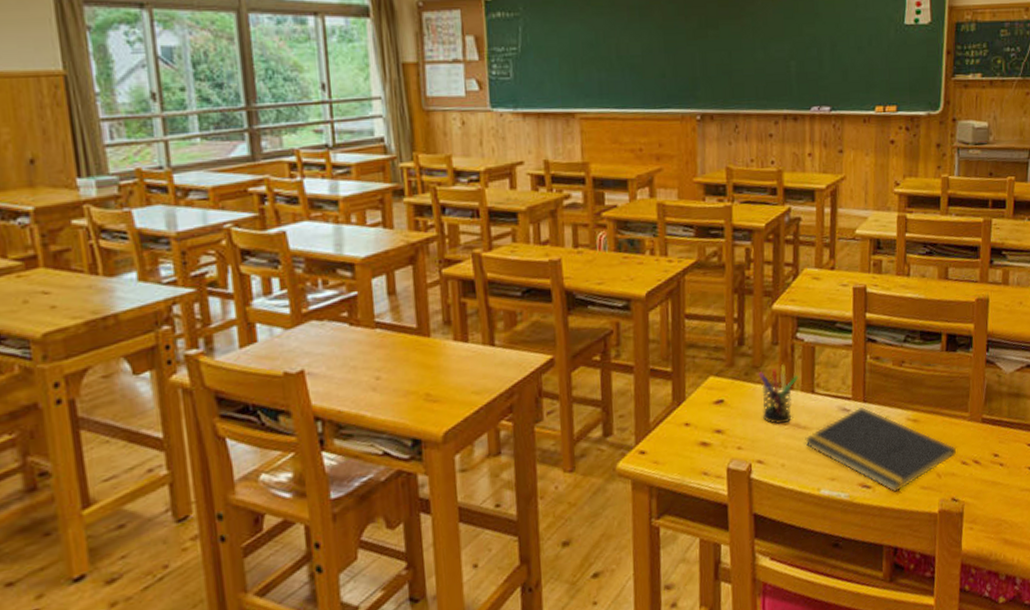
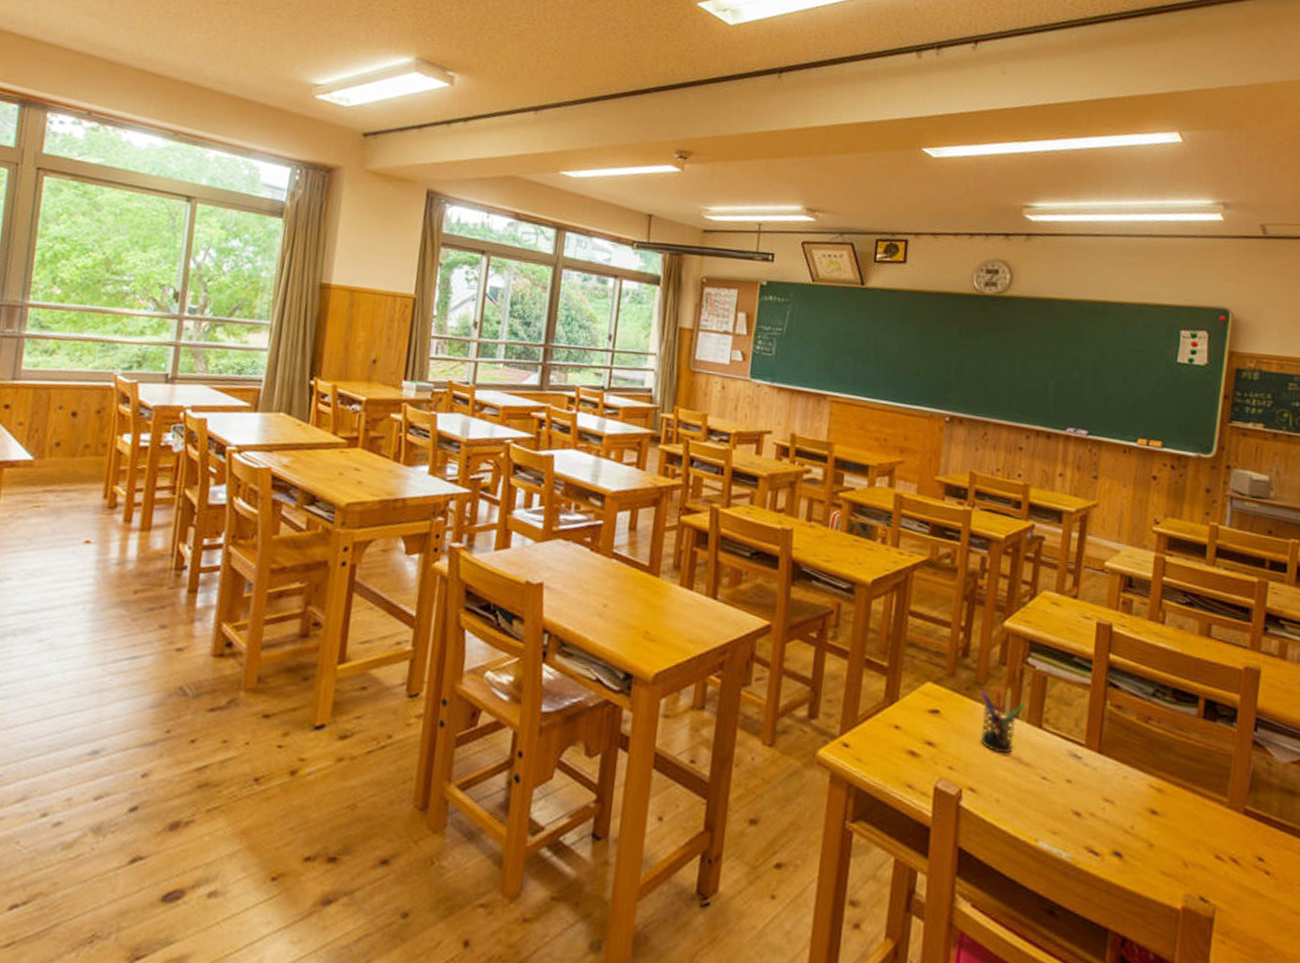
notepad: present [805,406,957,493] -> none [1026,757,1210,869]

